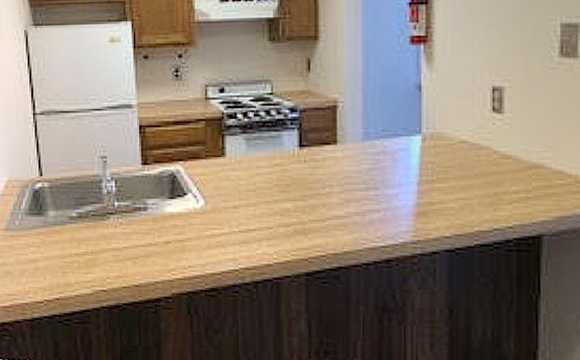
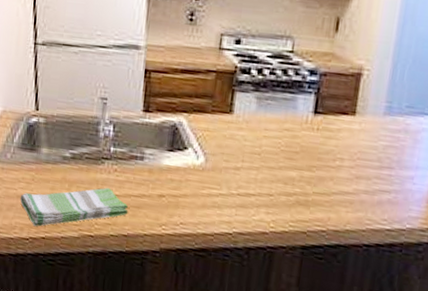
dish towel: none [31,241,138,288] -> present [20,187,128,227]

